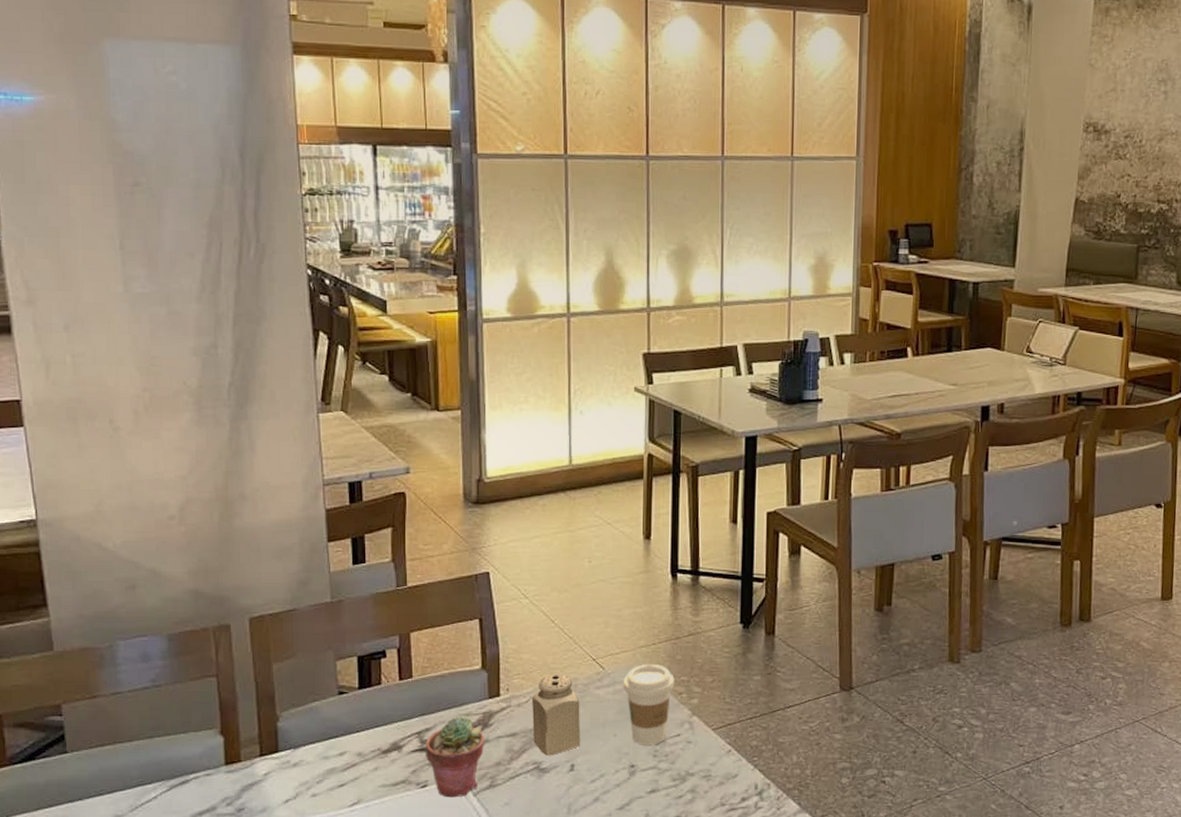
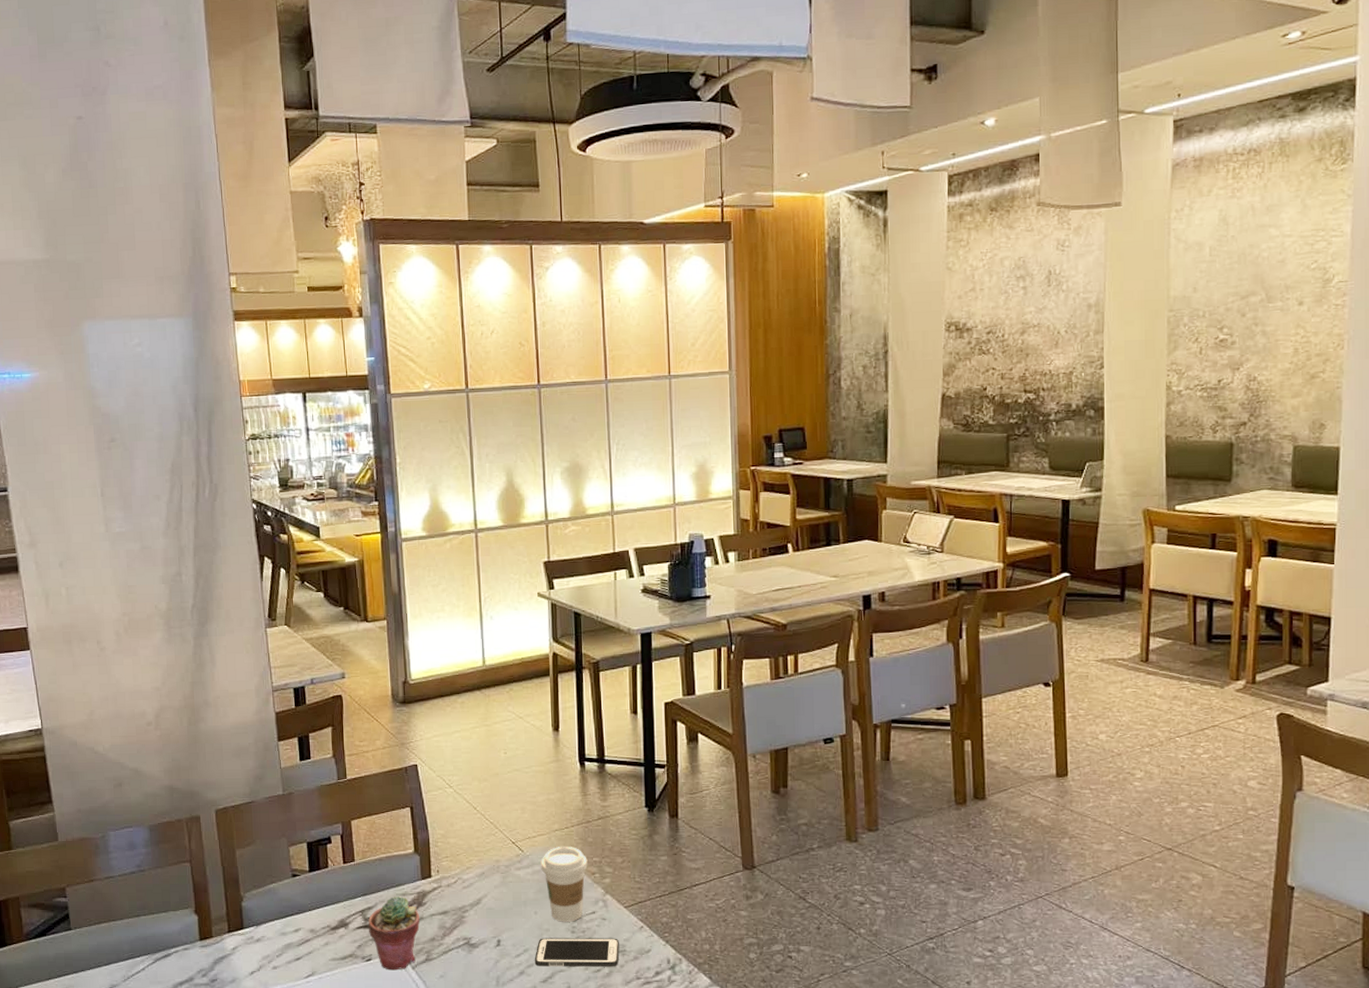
salt shaker: present [532,674,580,756] -> none [460,856,505,932]
cell phone: none [611,762,704,793] -> present [534,938,620,967]

